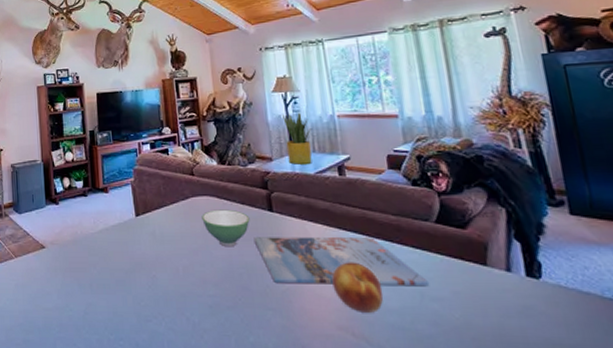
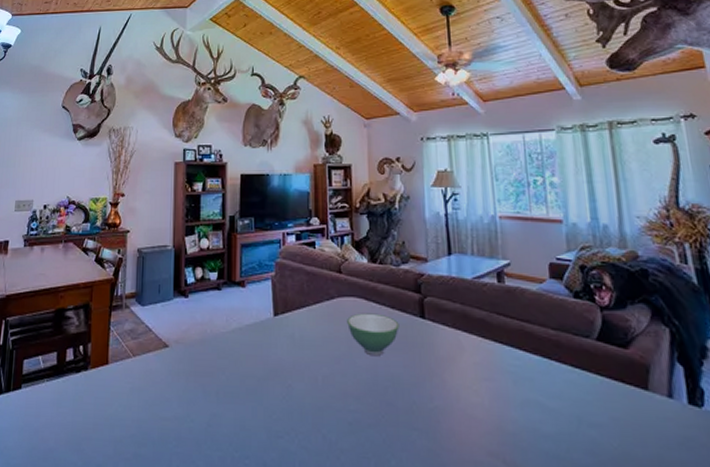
magazine: present [253,236,429,287] -> none [402,346,587,411]
planter: present [283,111,312,165] -> none [441,209,472,268]
fruit: present [331,262,384,313] -> none [484,379,539,438]

